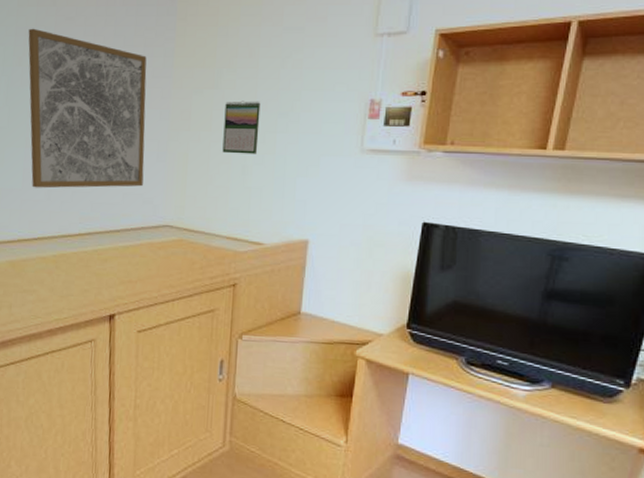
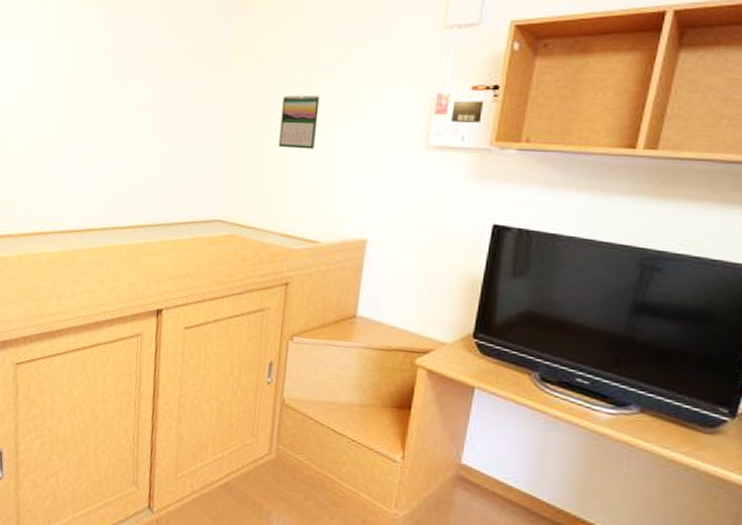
wall art: present [28,28,147,188] -> none [86,23,205,180]

